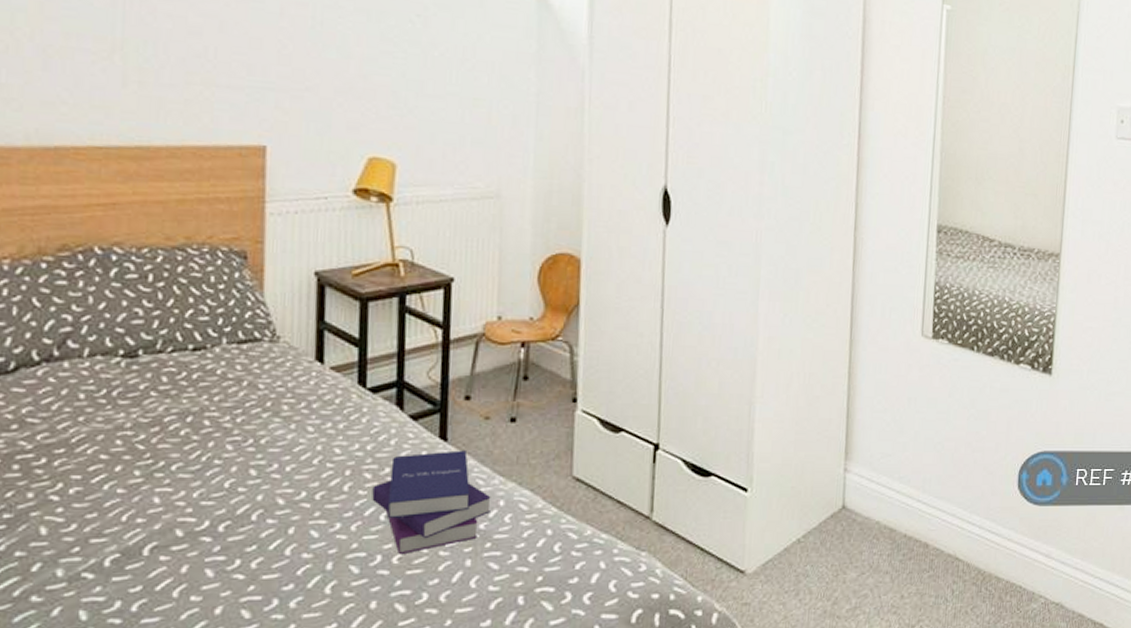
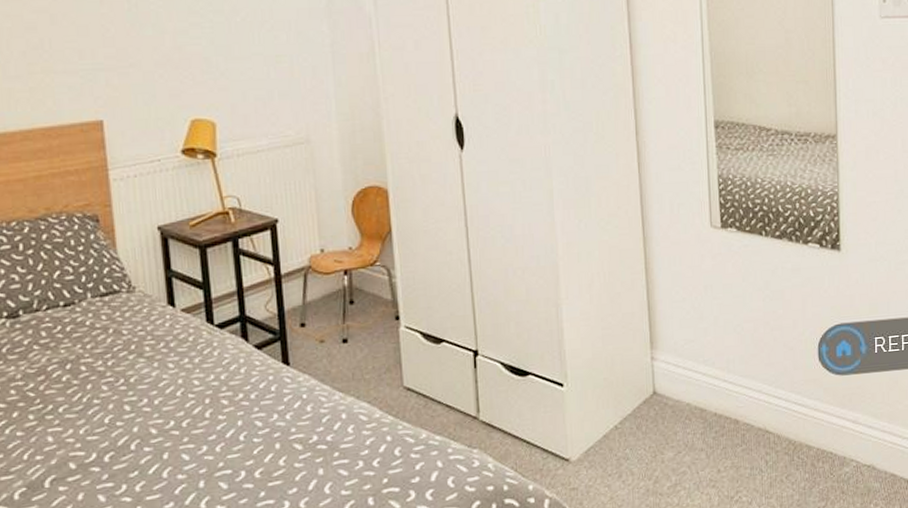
book: present [372,450,491,554] -> none [230,372,335,469]

